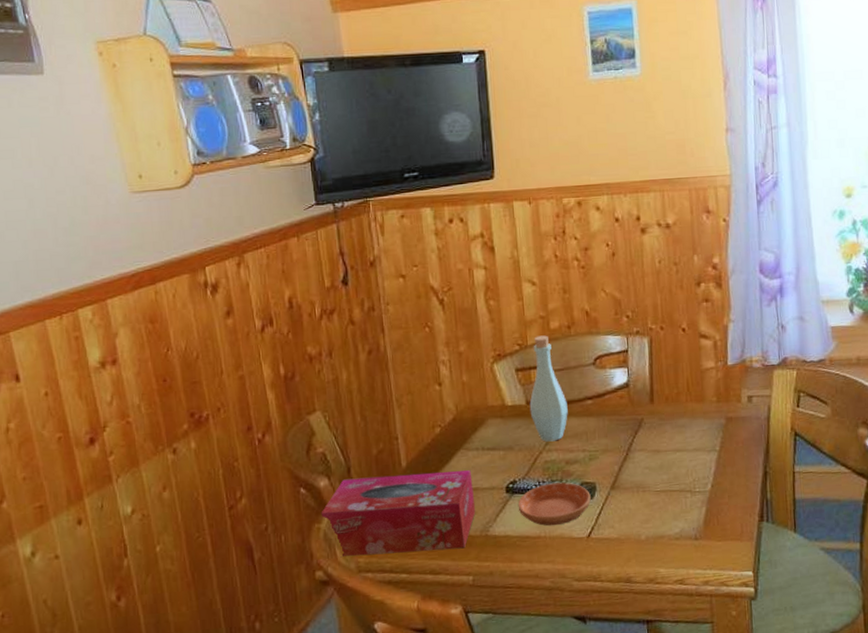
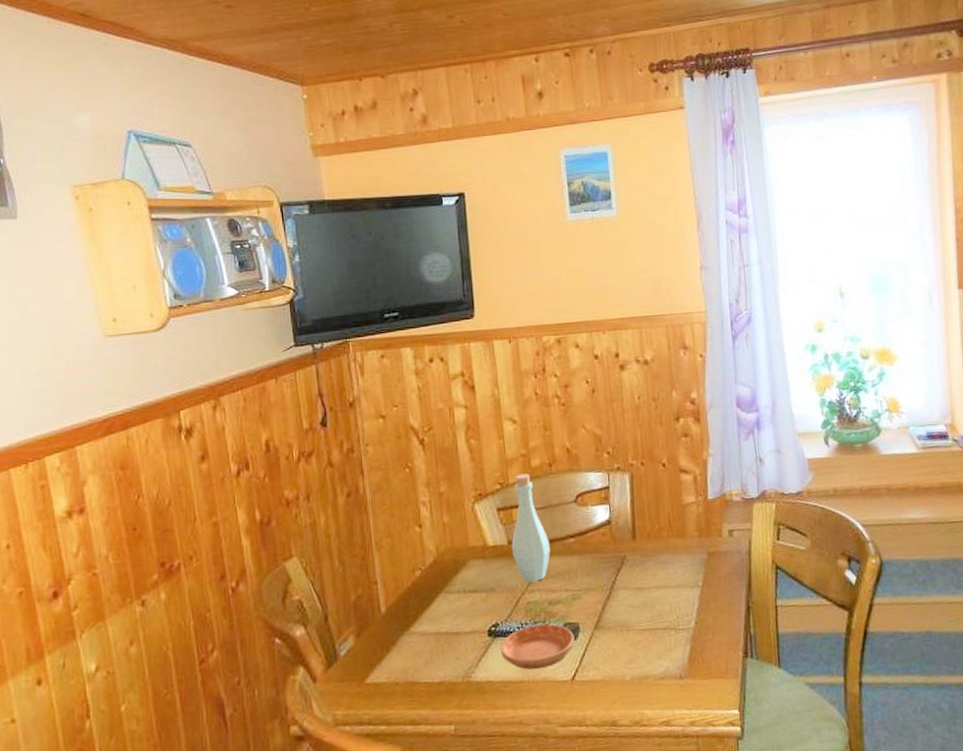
tissue box: present [321,470,476,556] -> none [296,614,458,709]

